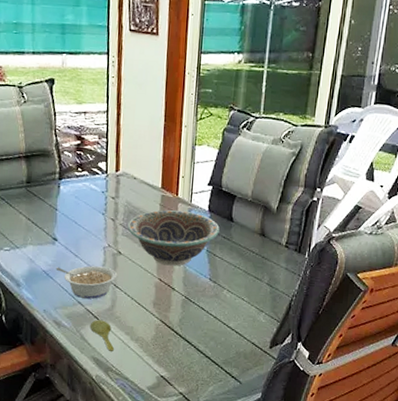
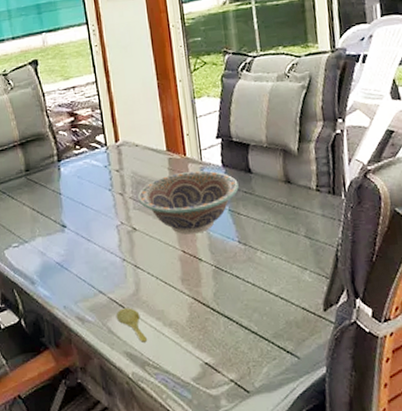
legume: present [55,265,118,299] -> none [69,247,137,287]

